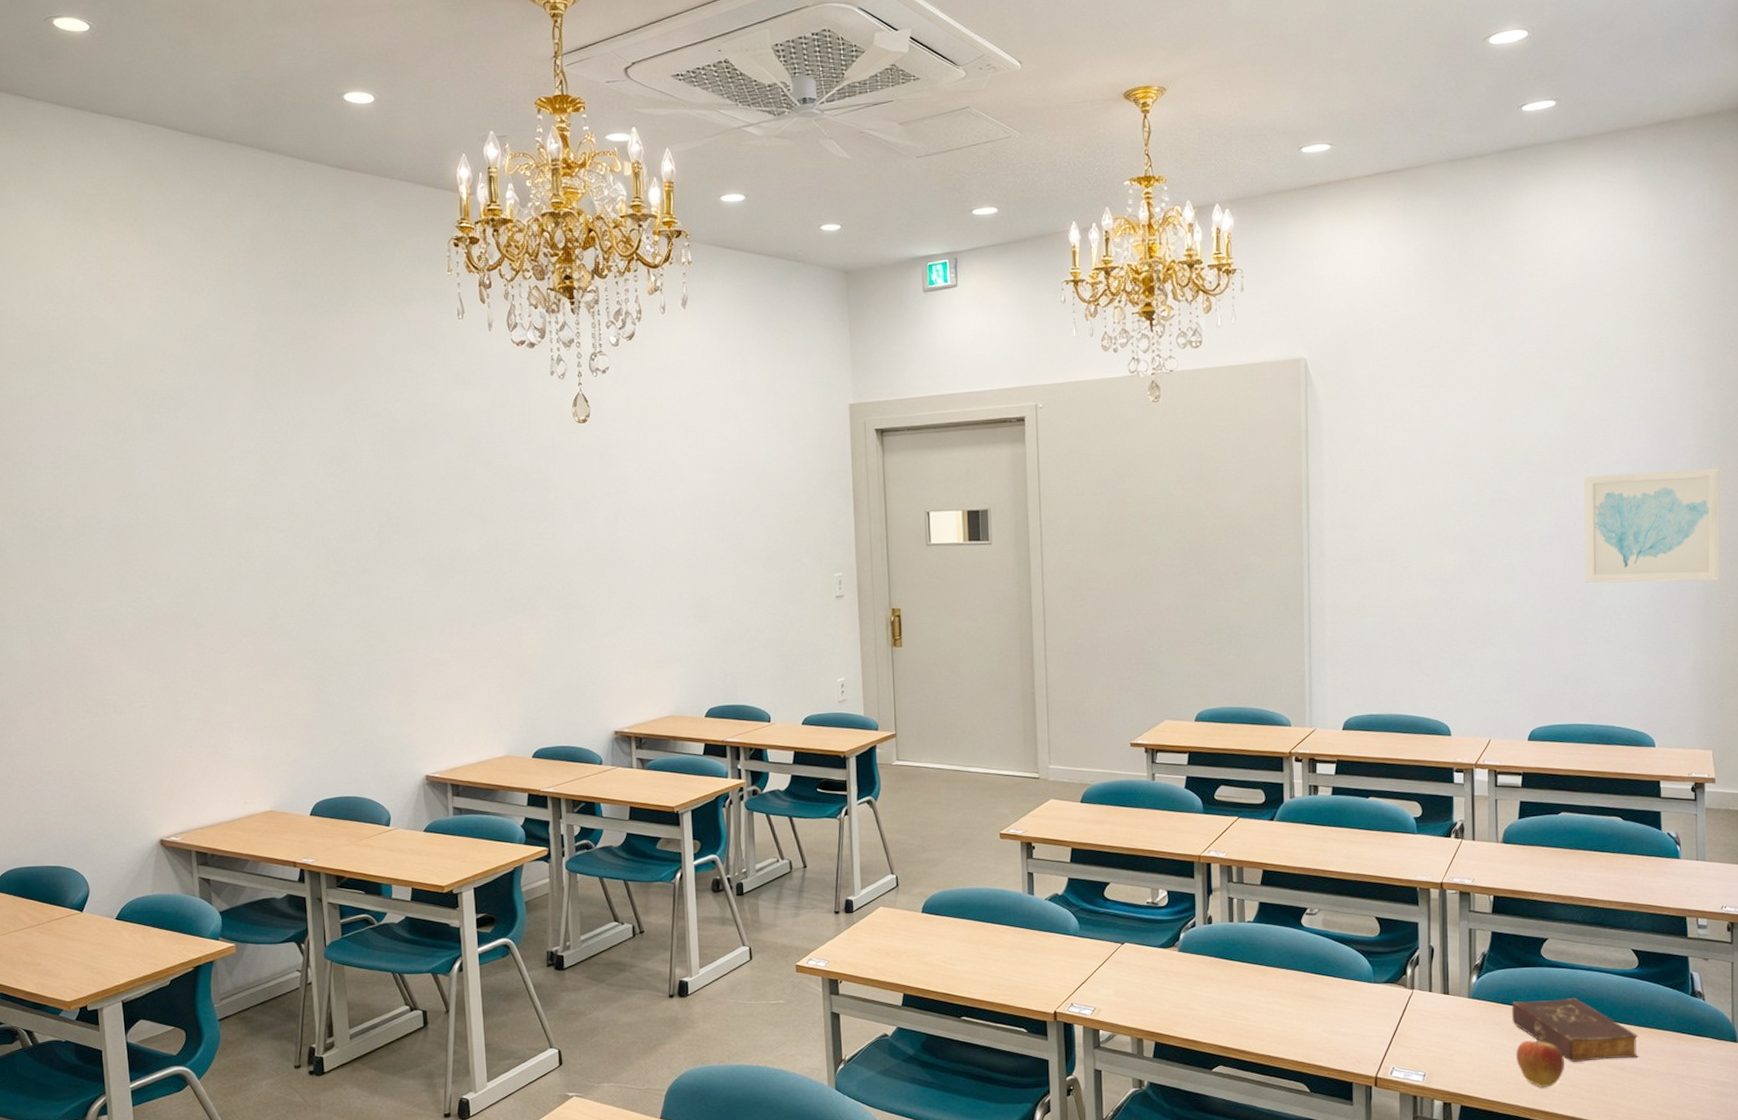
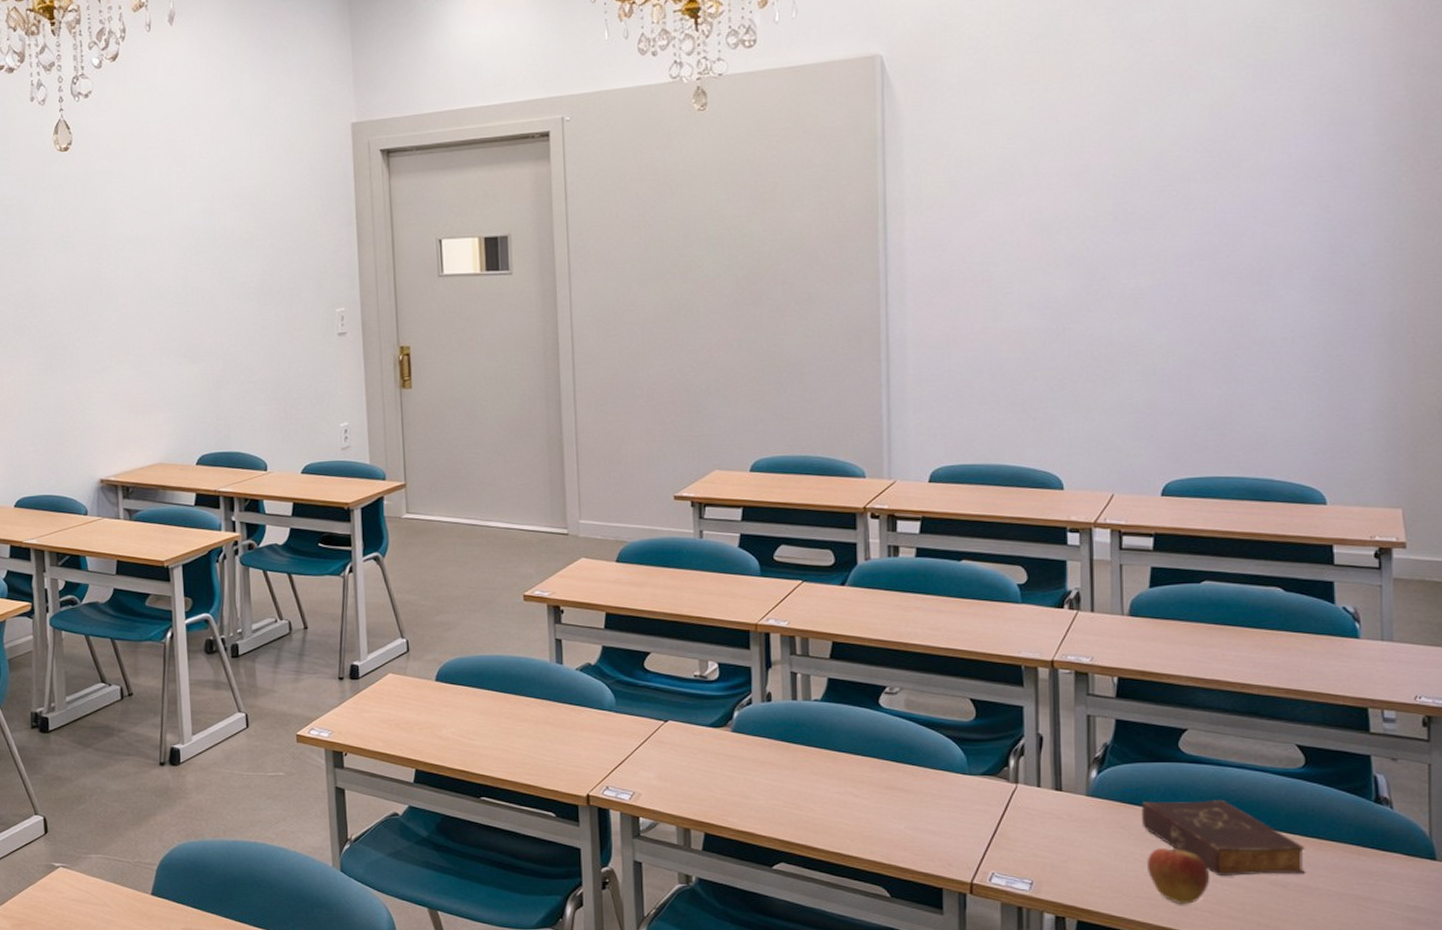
wall art: present [1583,468,1721,584] -> none [1232,170,1413,311]

